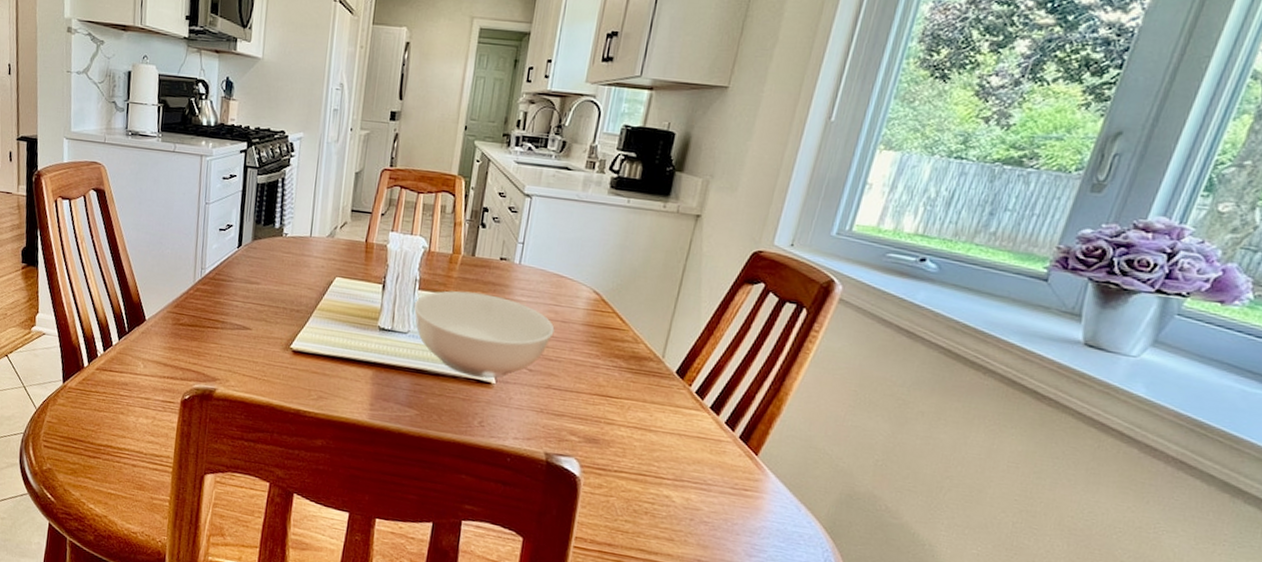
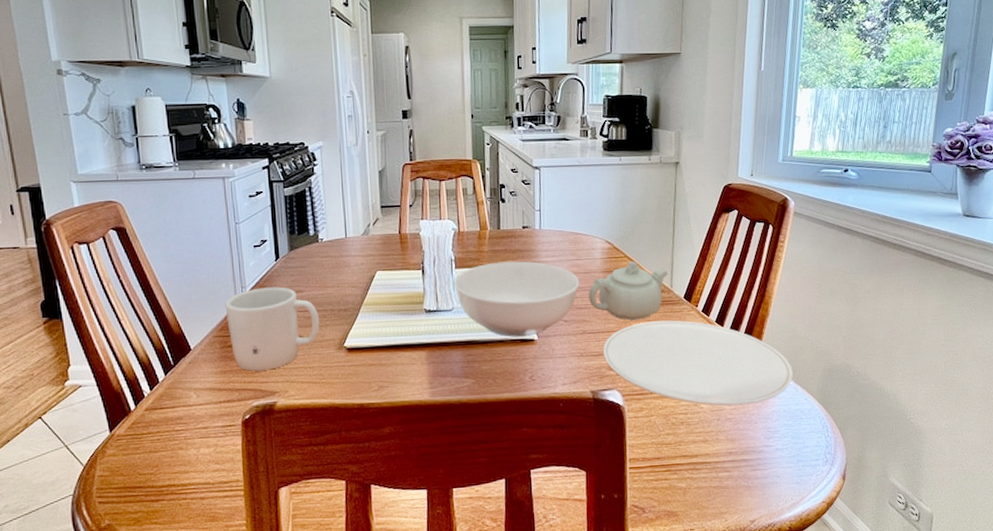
mug: none [182,272,271,356] -> present [225,286,320,371]
teapot: none [561,318,662,387] -> present [589,261,668,320]
plate: none [566,390,799,513] -> present [602,320,793,406]

